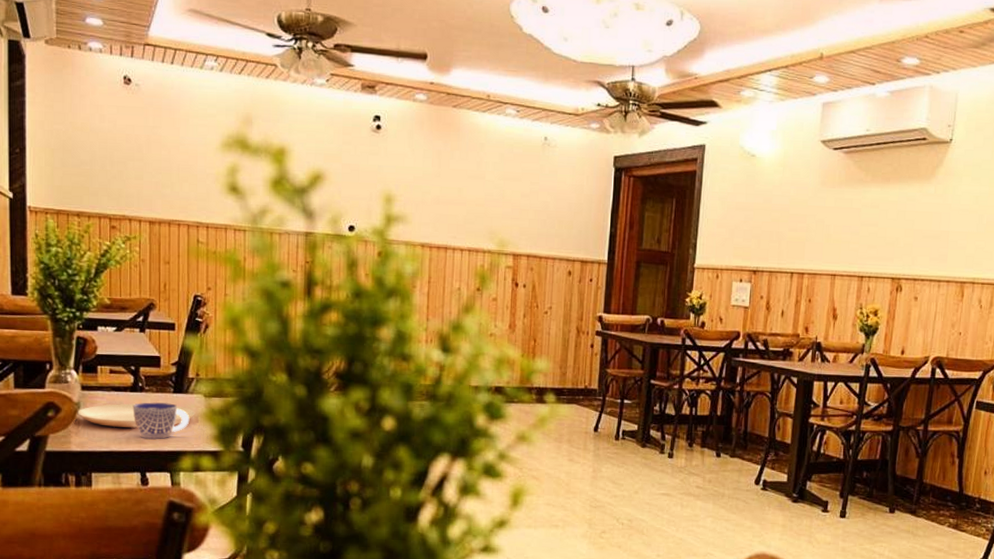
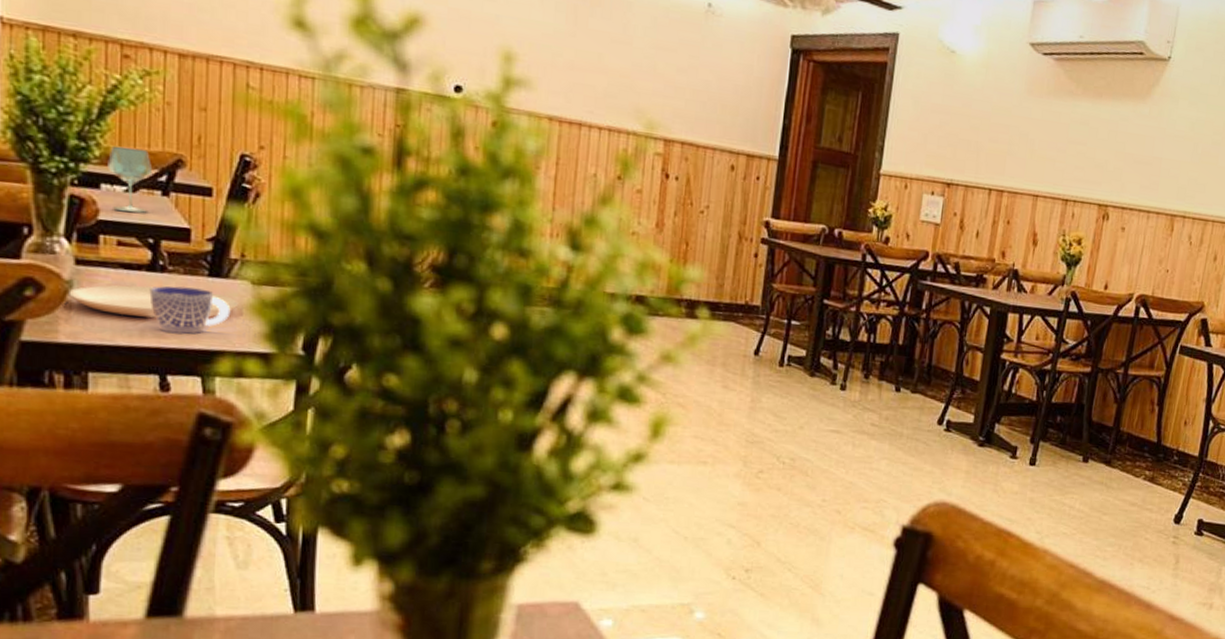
wine glass: none [102,296,133,347] -> present [107,145,153,213]

